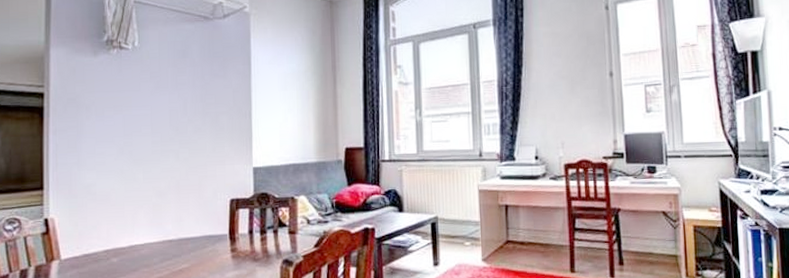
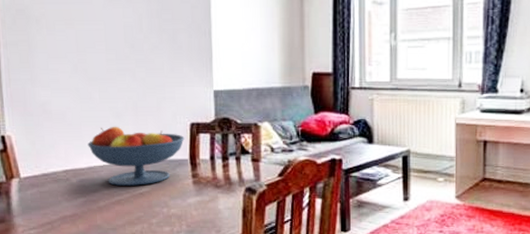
fruit bowl: none [130,205,224,263] -> present [87,126,185,186]

